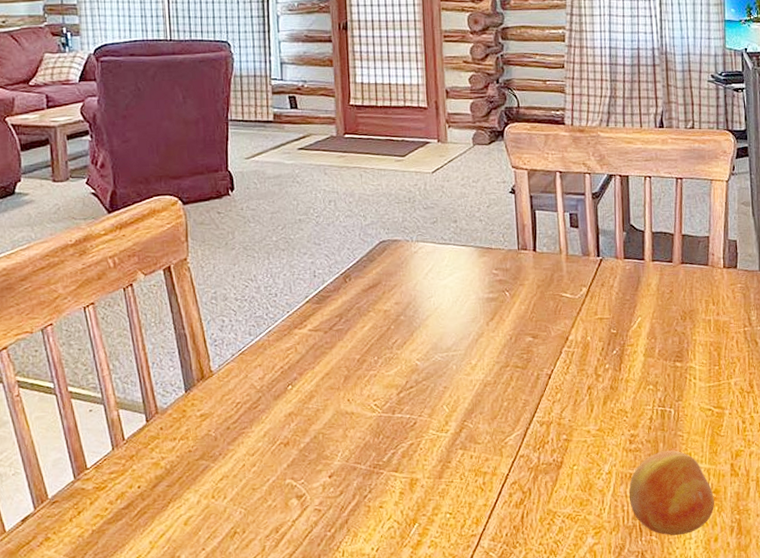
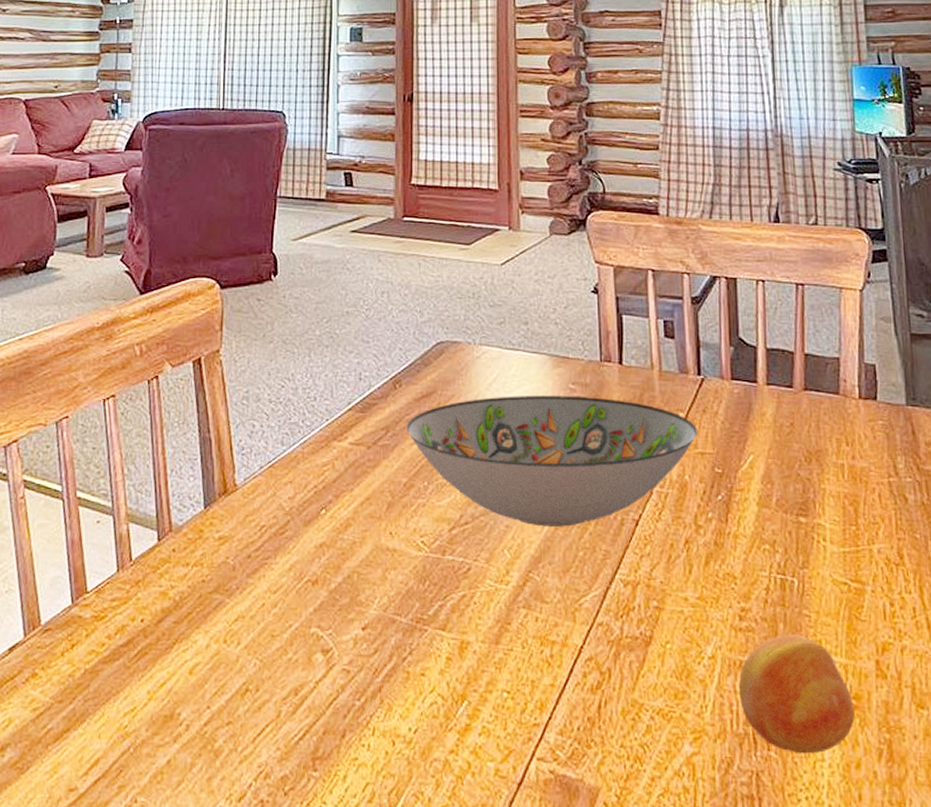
decorative bowl: none [357,279,597,386] -> present [406,396,698,527]

